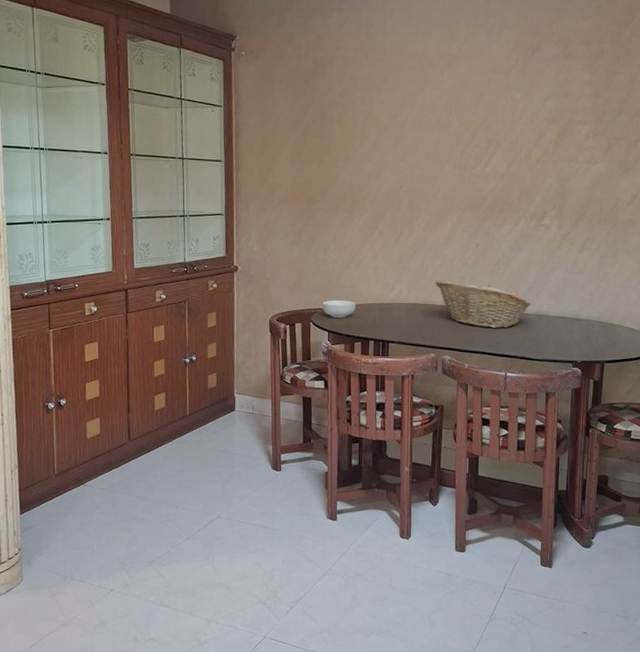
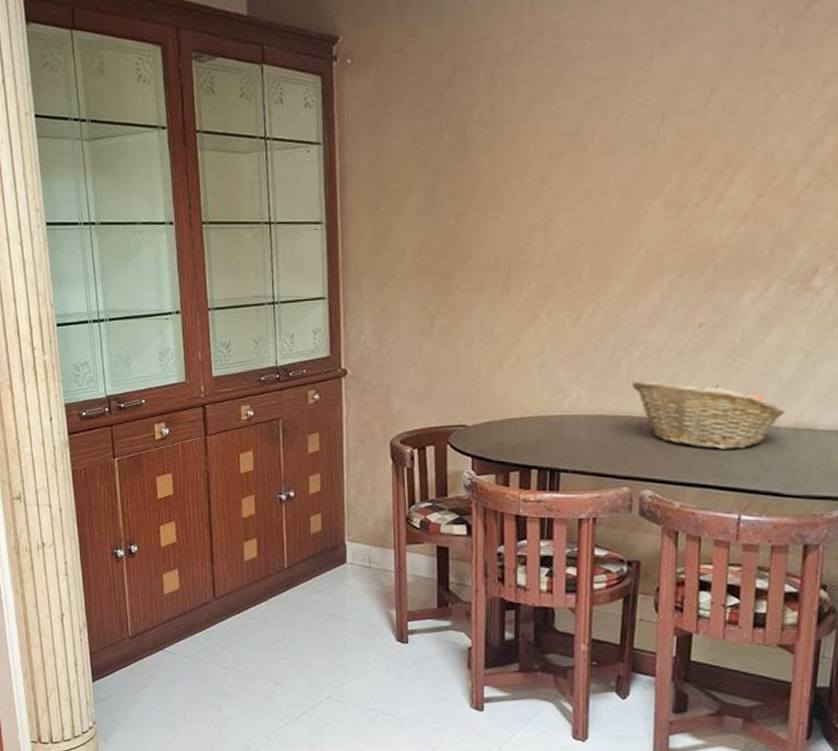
cereal bowl: present [322,300,356,318] -> none [463,412,512,438]

